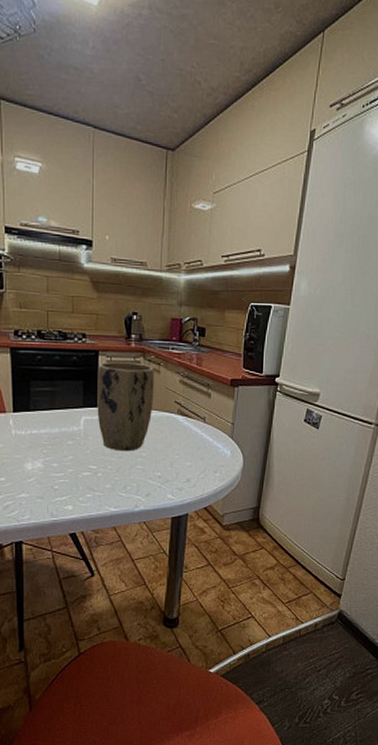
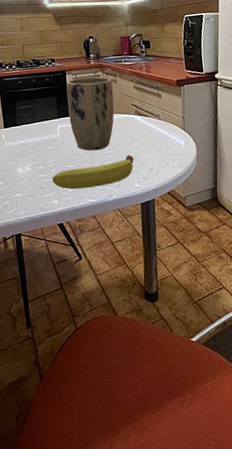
fruit: none [67,460,169,495] -> present [52,155,134,190]

